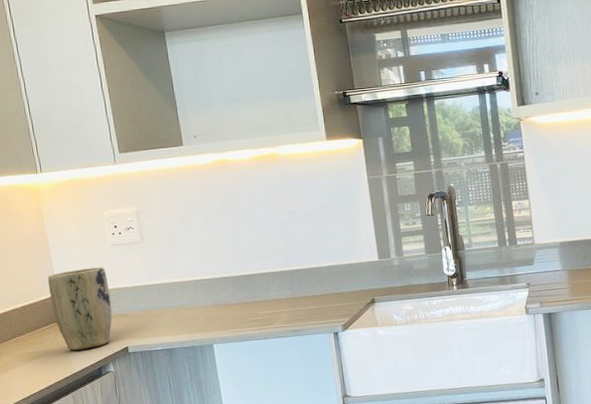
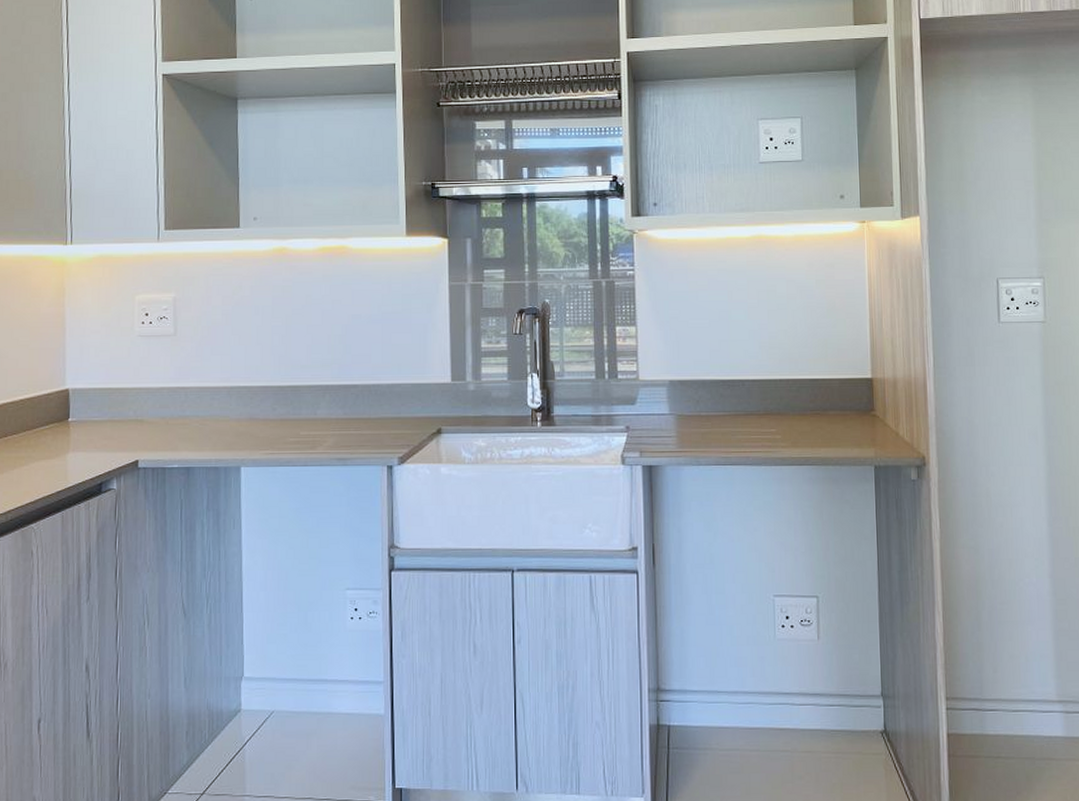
plant pot: present [48,267,112,351] -> none [55,361,128,459]

